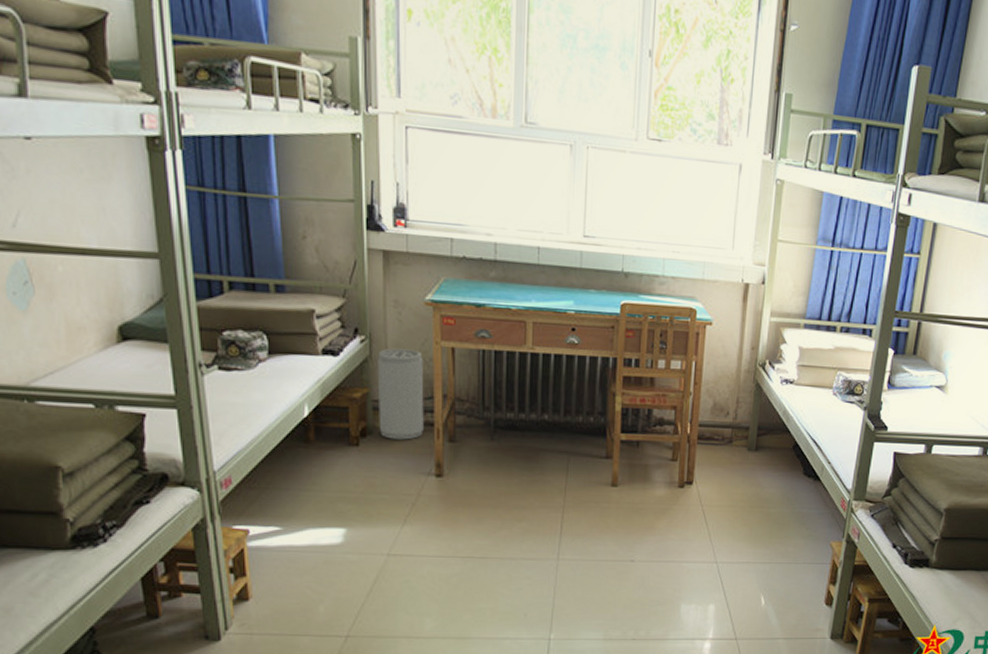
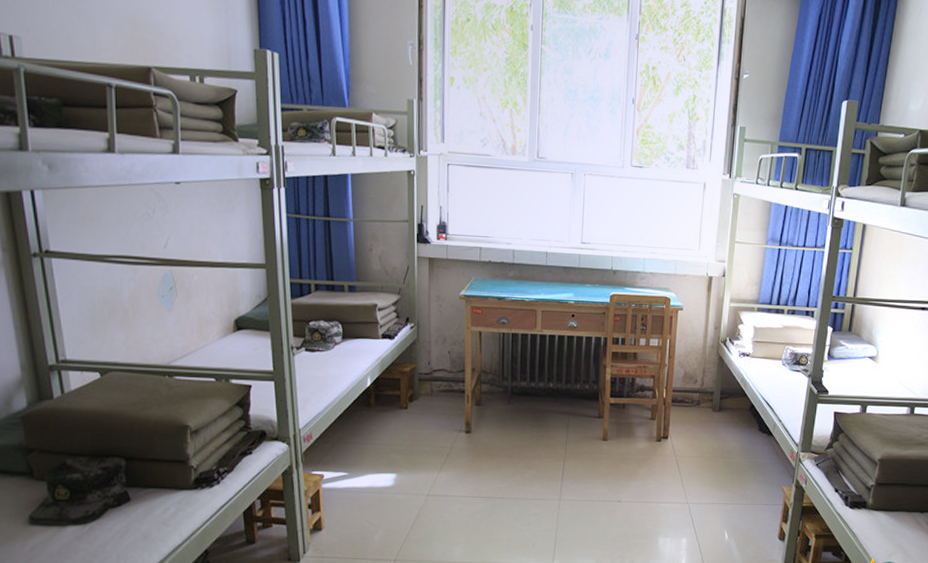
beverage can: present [377,348,424,440] -> none [422,332,458,404]

